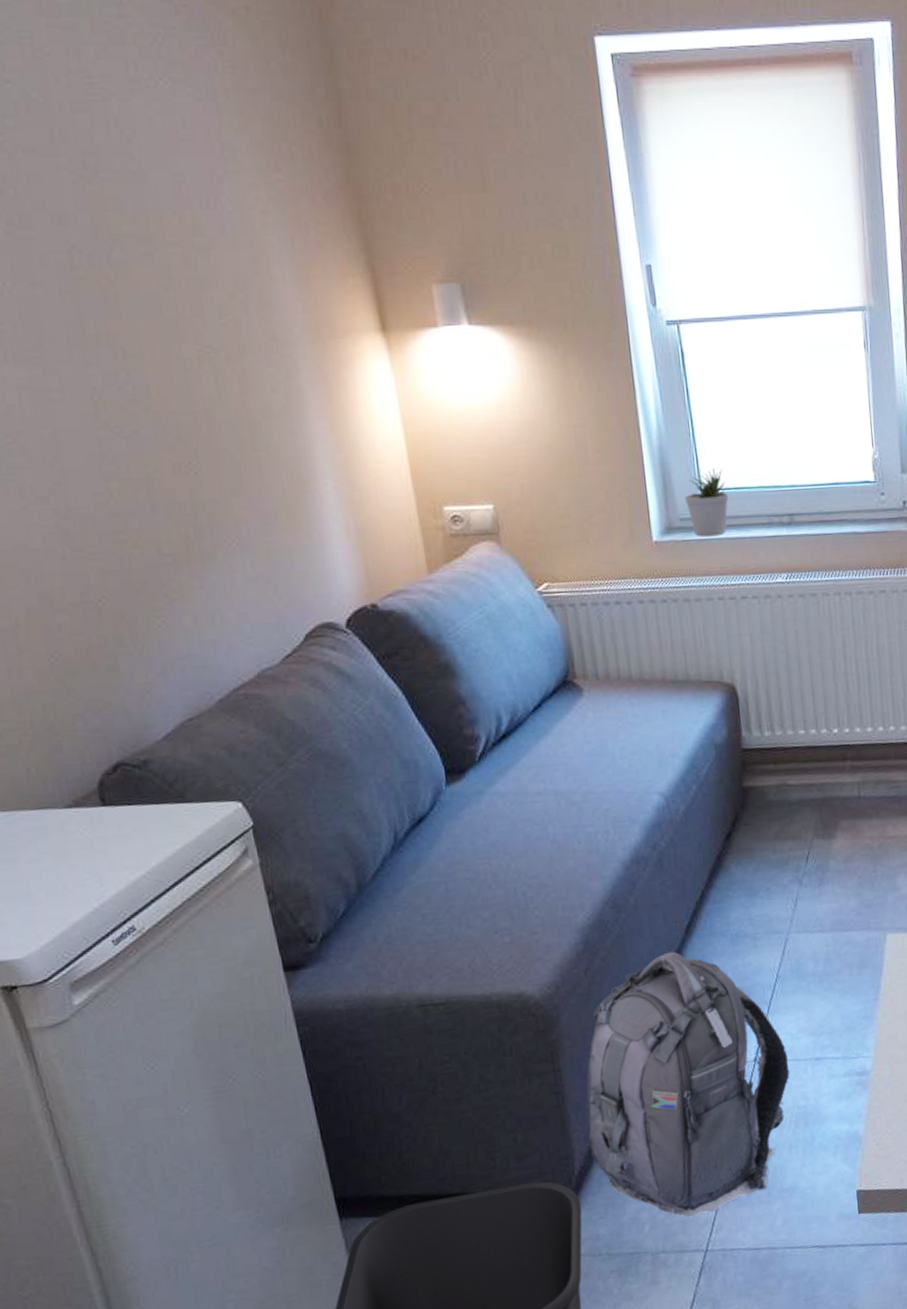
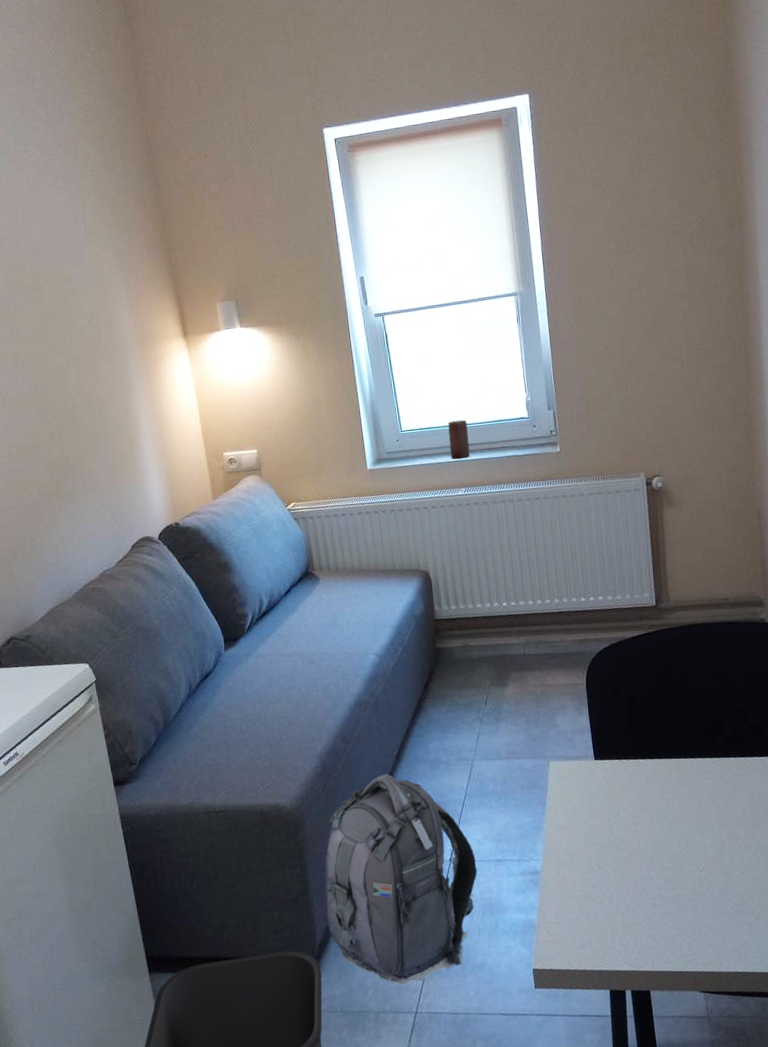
potted plant: present [685,468,729,538] -> none [390,414,421,465]
candle: none [766,479,795,534] -> present [448,419,470,460]

